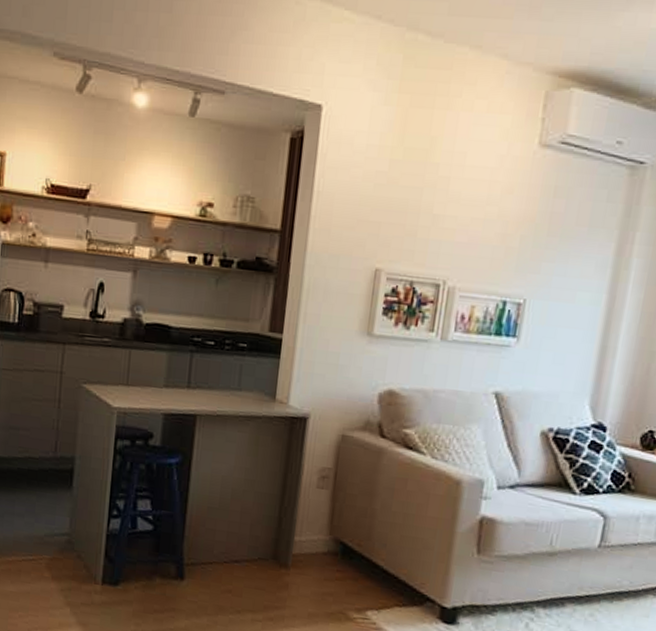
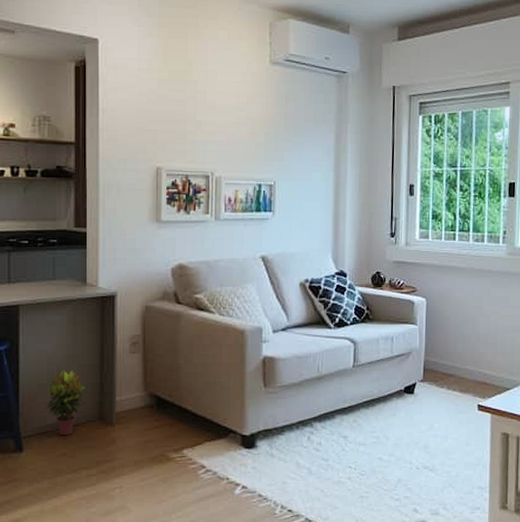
potted plant: none [213,494,262,571] -> present [44,369,86,436]

